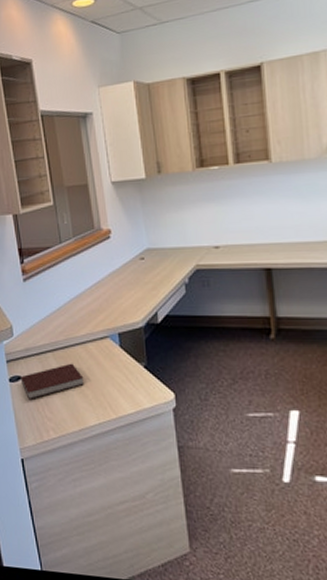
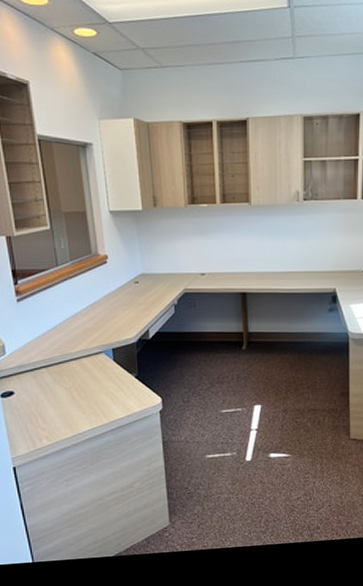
notebook: present [20,363,84,399] -> none [12,377,78,412]

